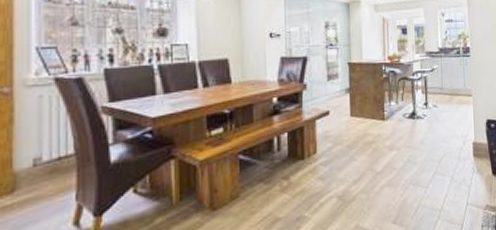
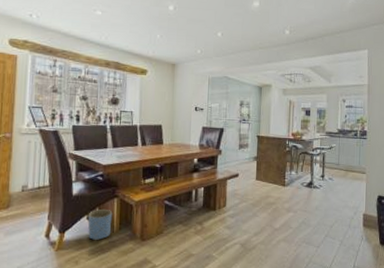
planter: none [134,176,169,220] -> present [87,209,113,241]

